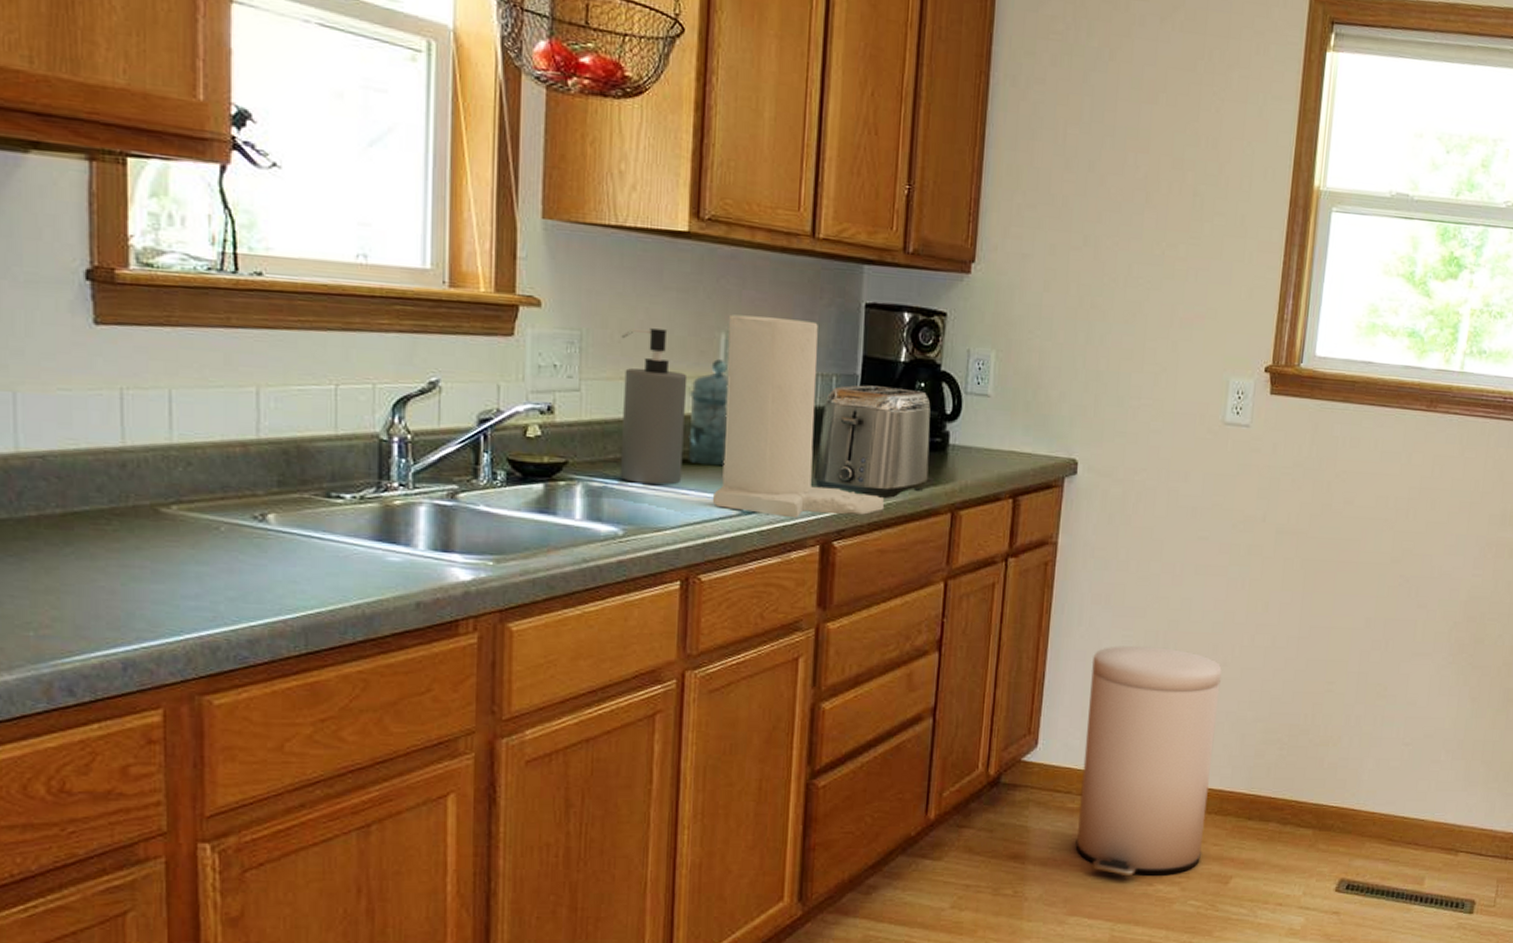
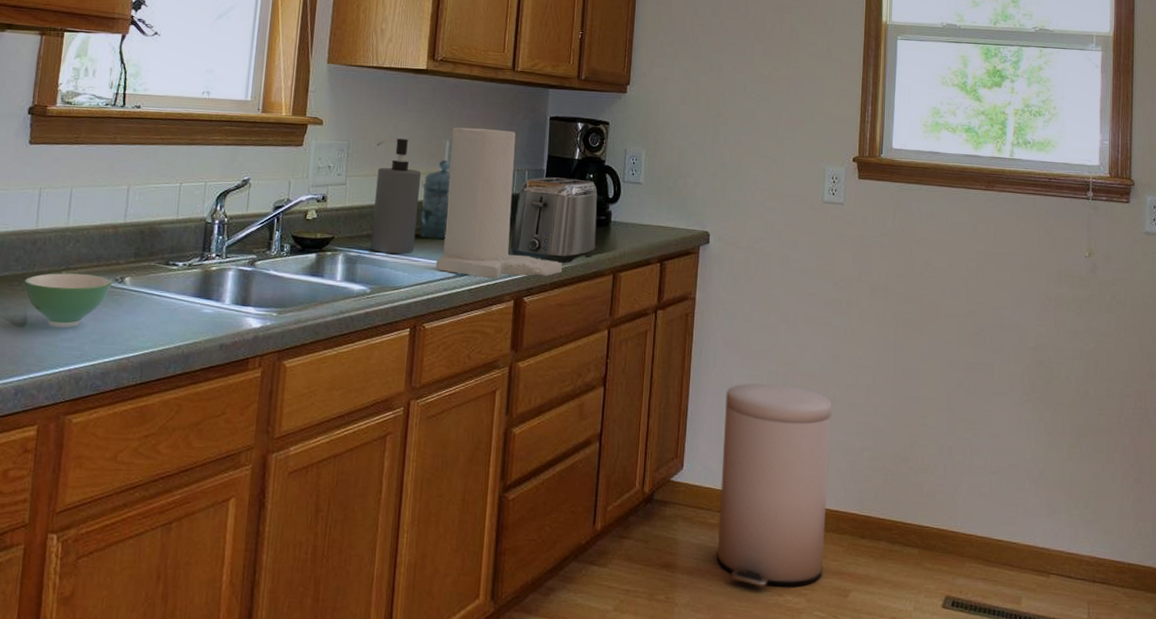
bowl: none [116,507,250,582] -> present [24,272,113,328]

